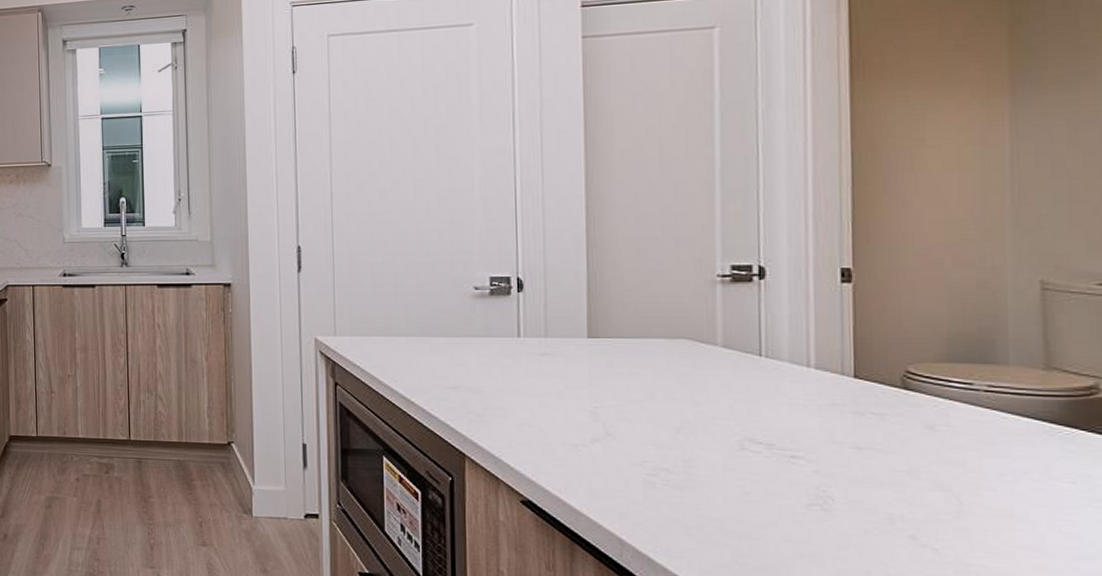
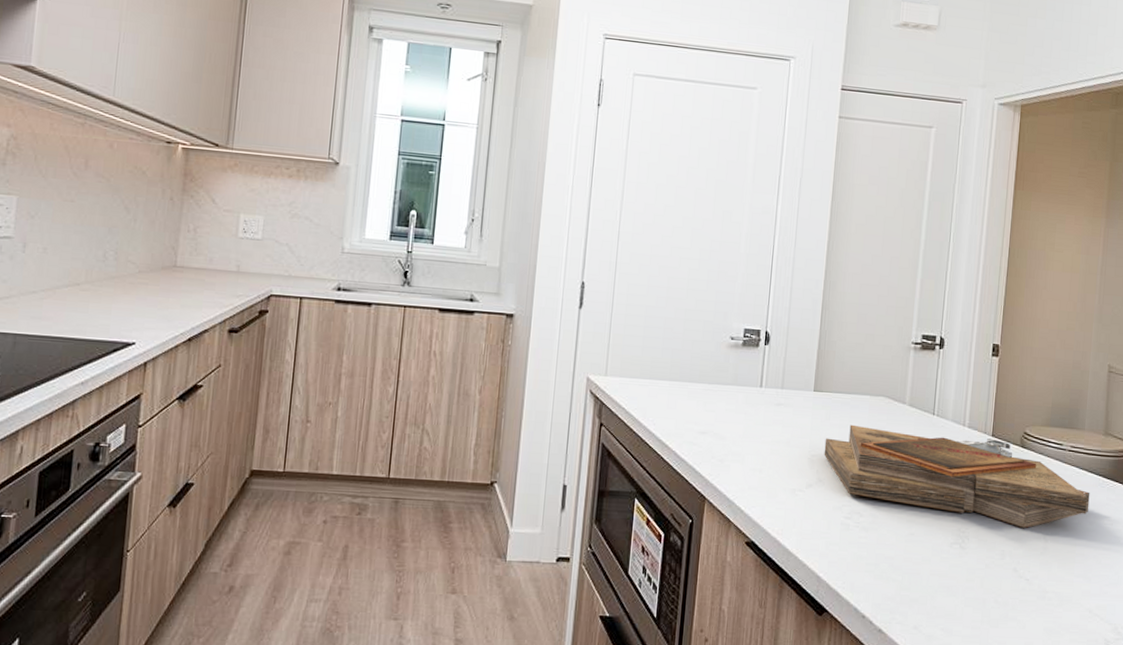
clipboard: none [609,372,1030,488] -> present [824,424,1090,529]

